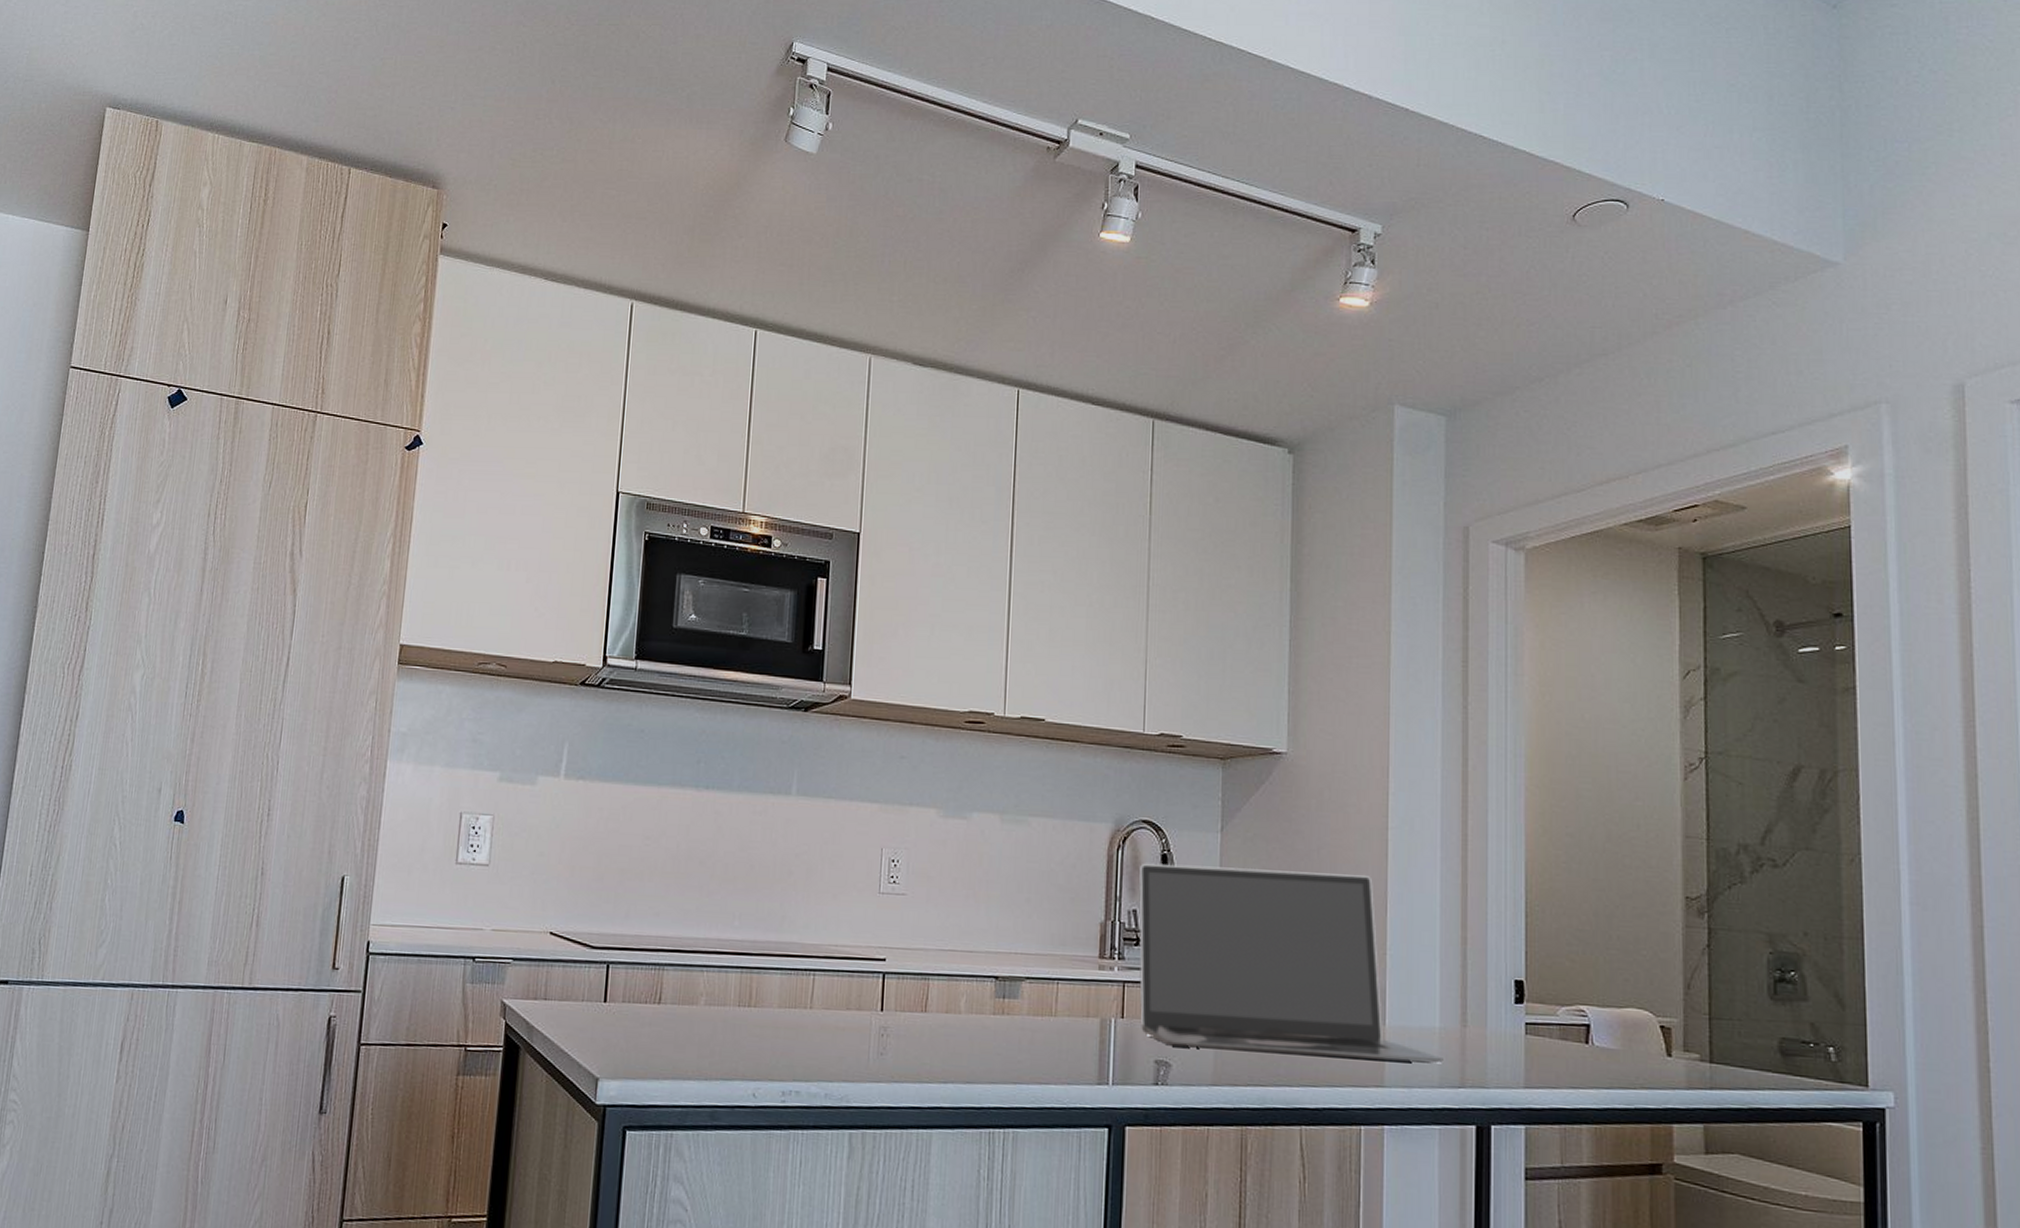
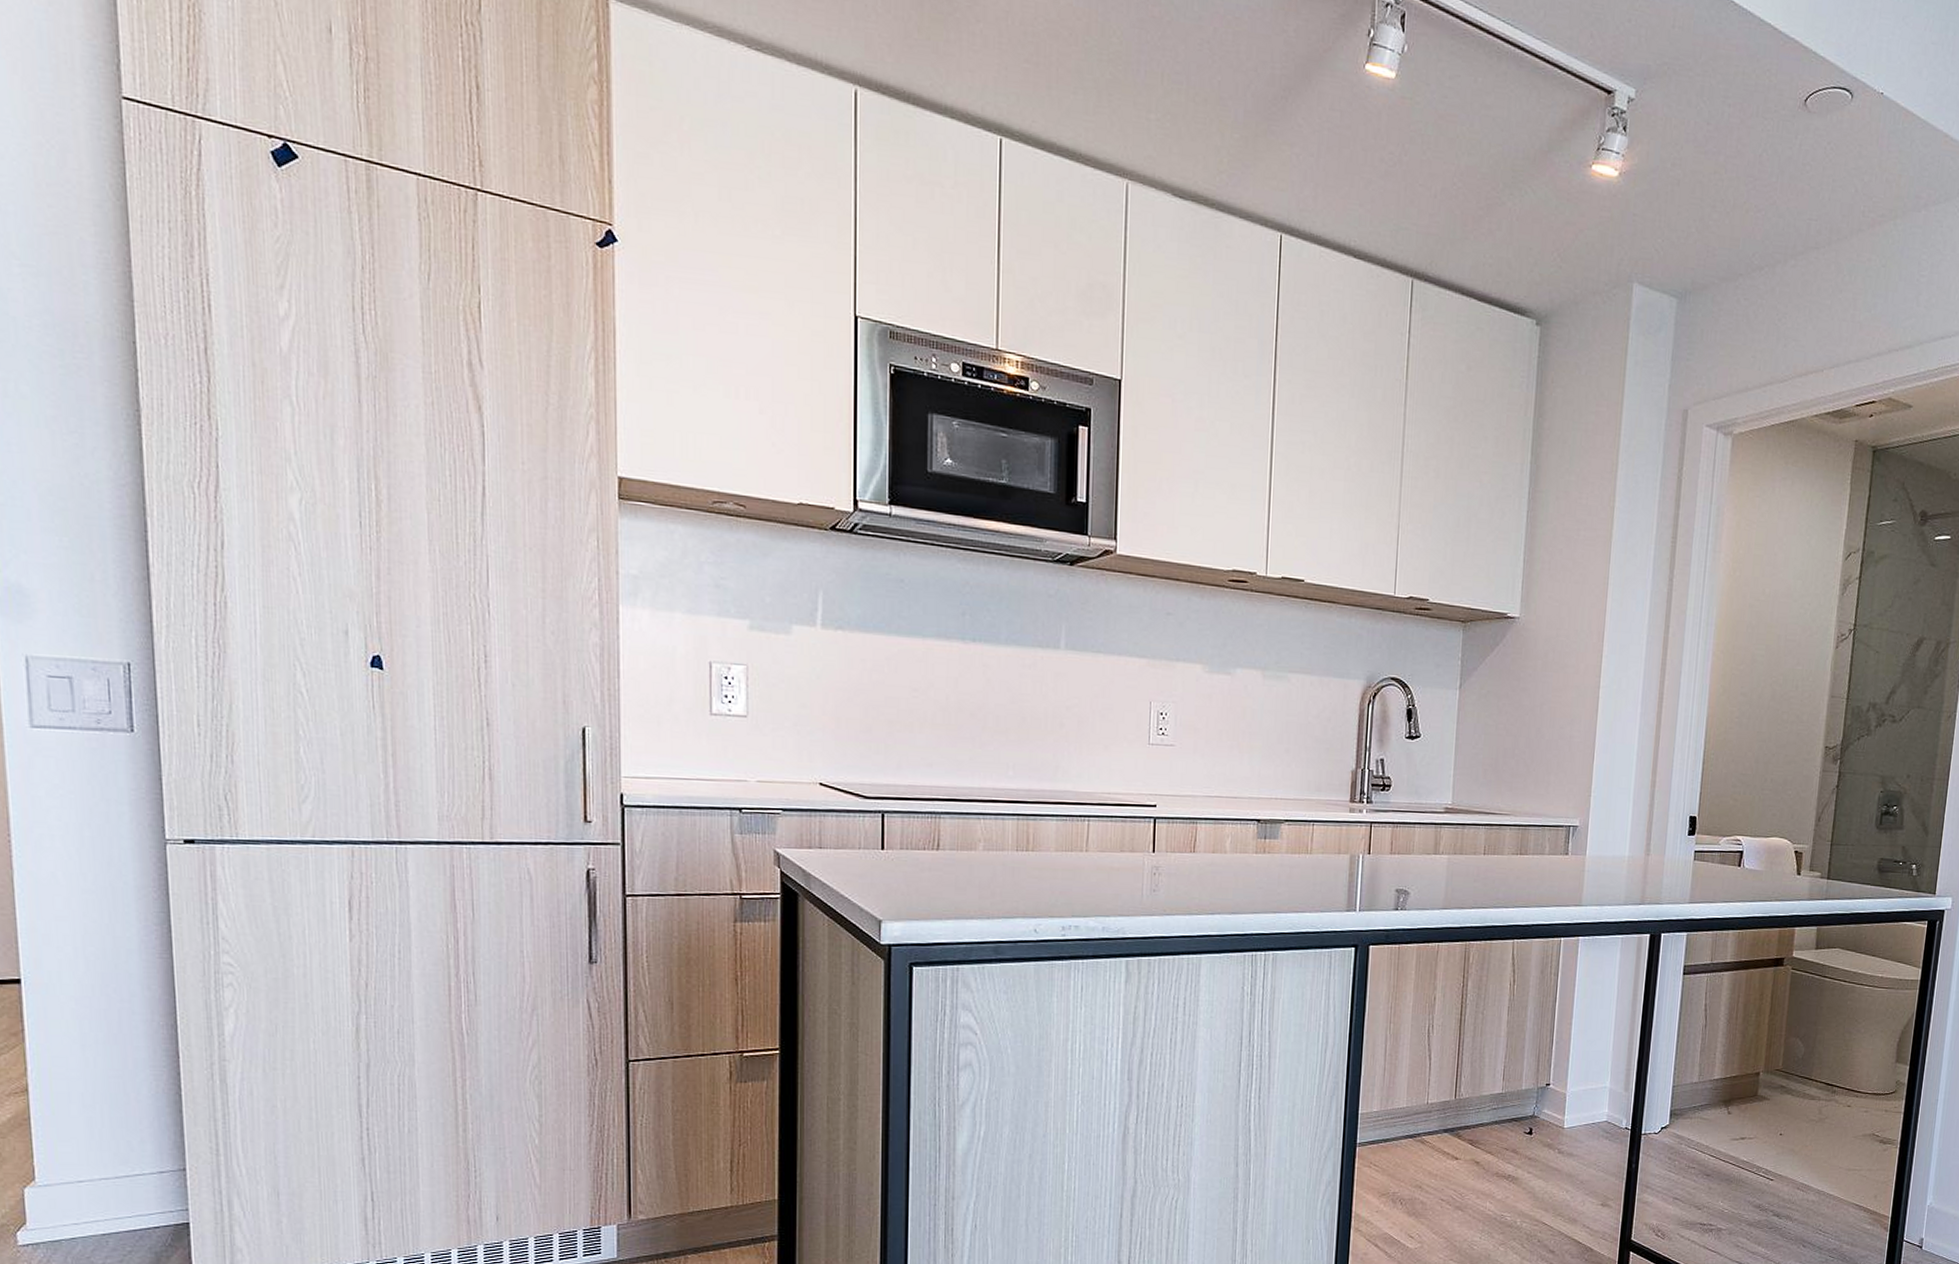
laptop: present [1138,863,1444,1064] -> none [1384,716,1630,886]

